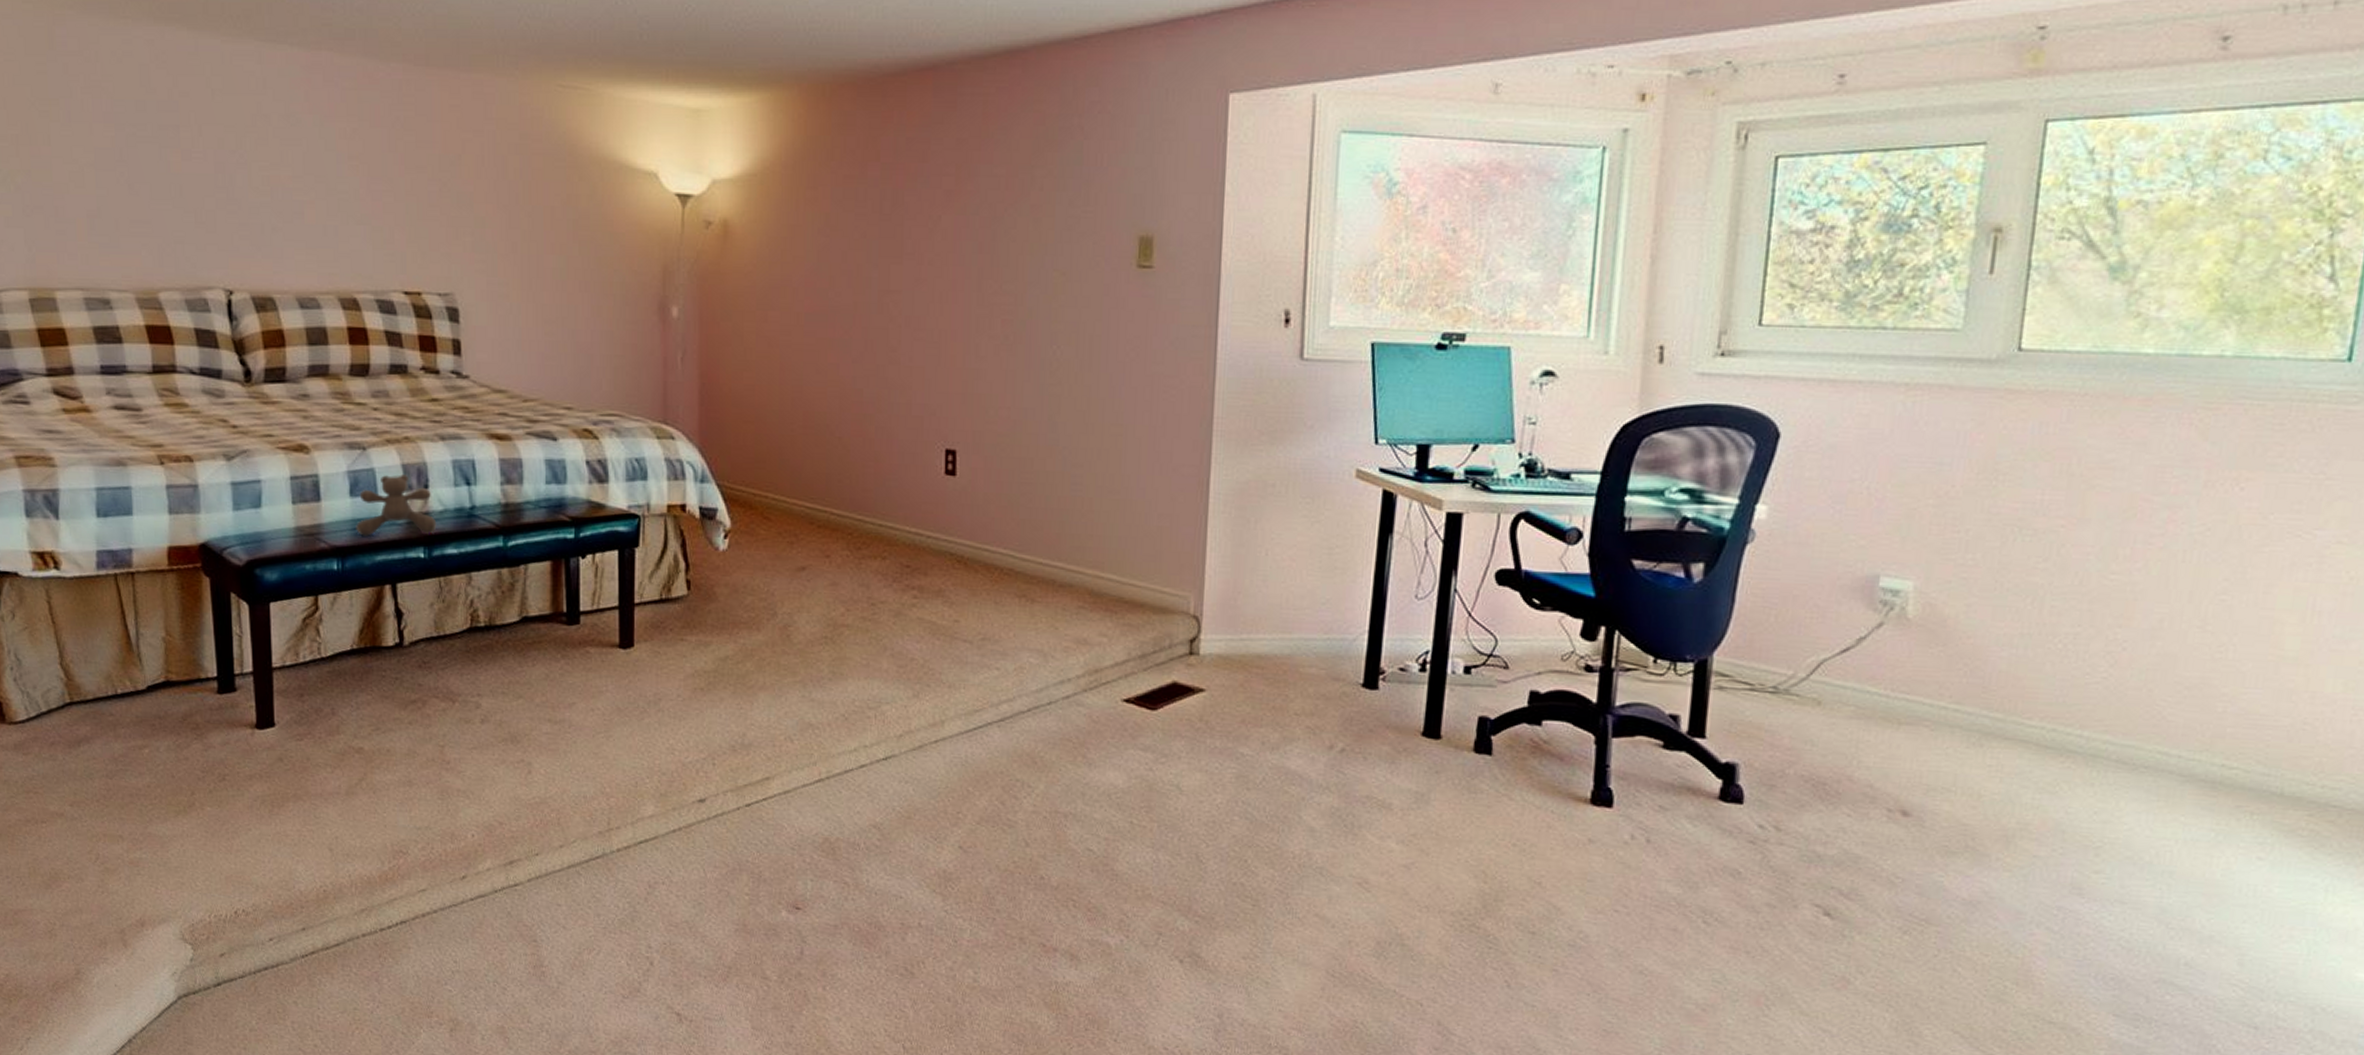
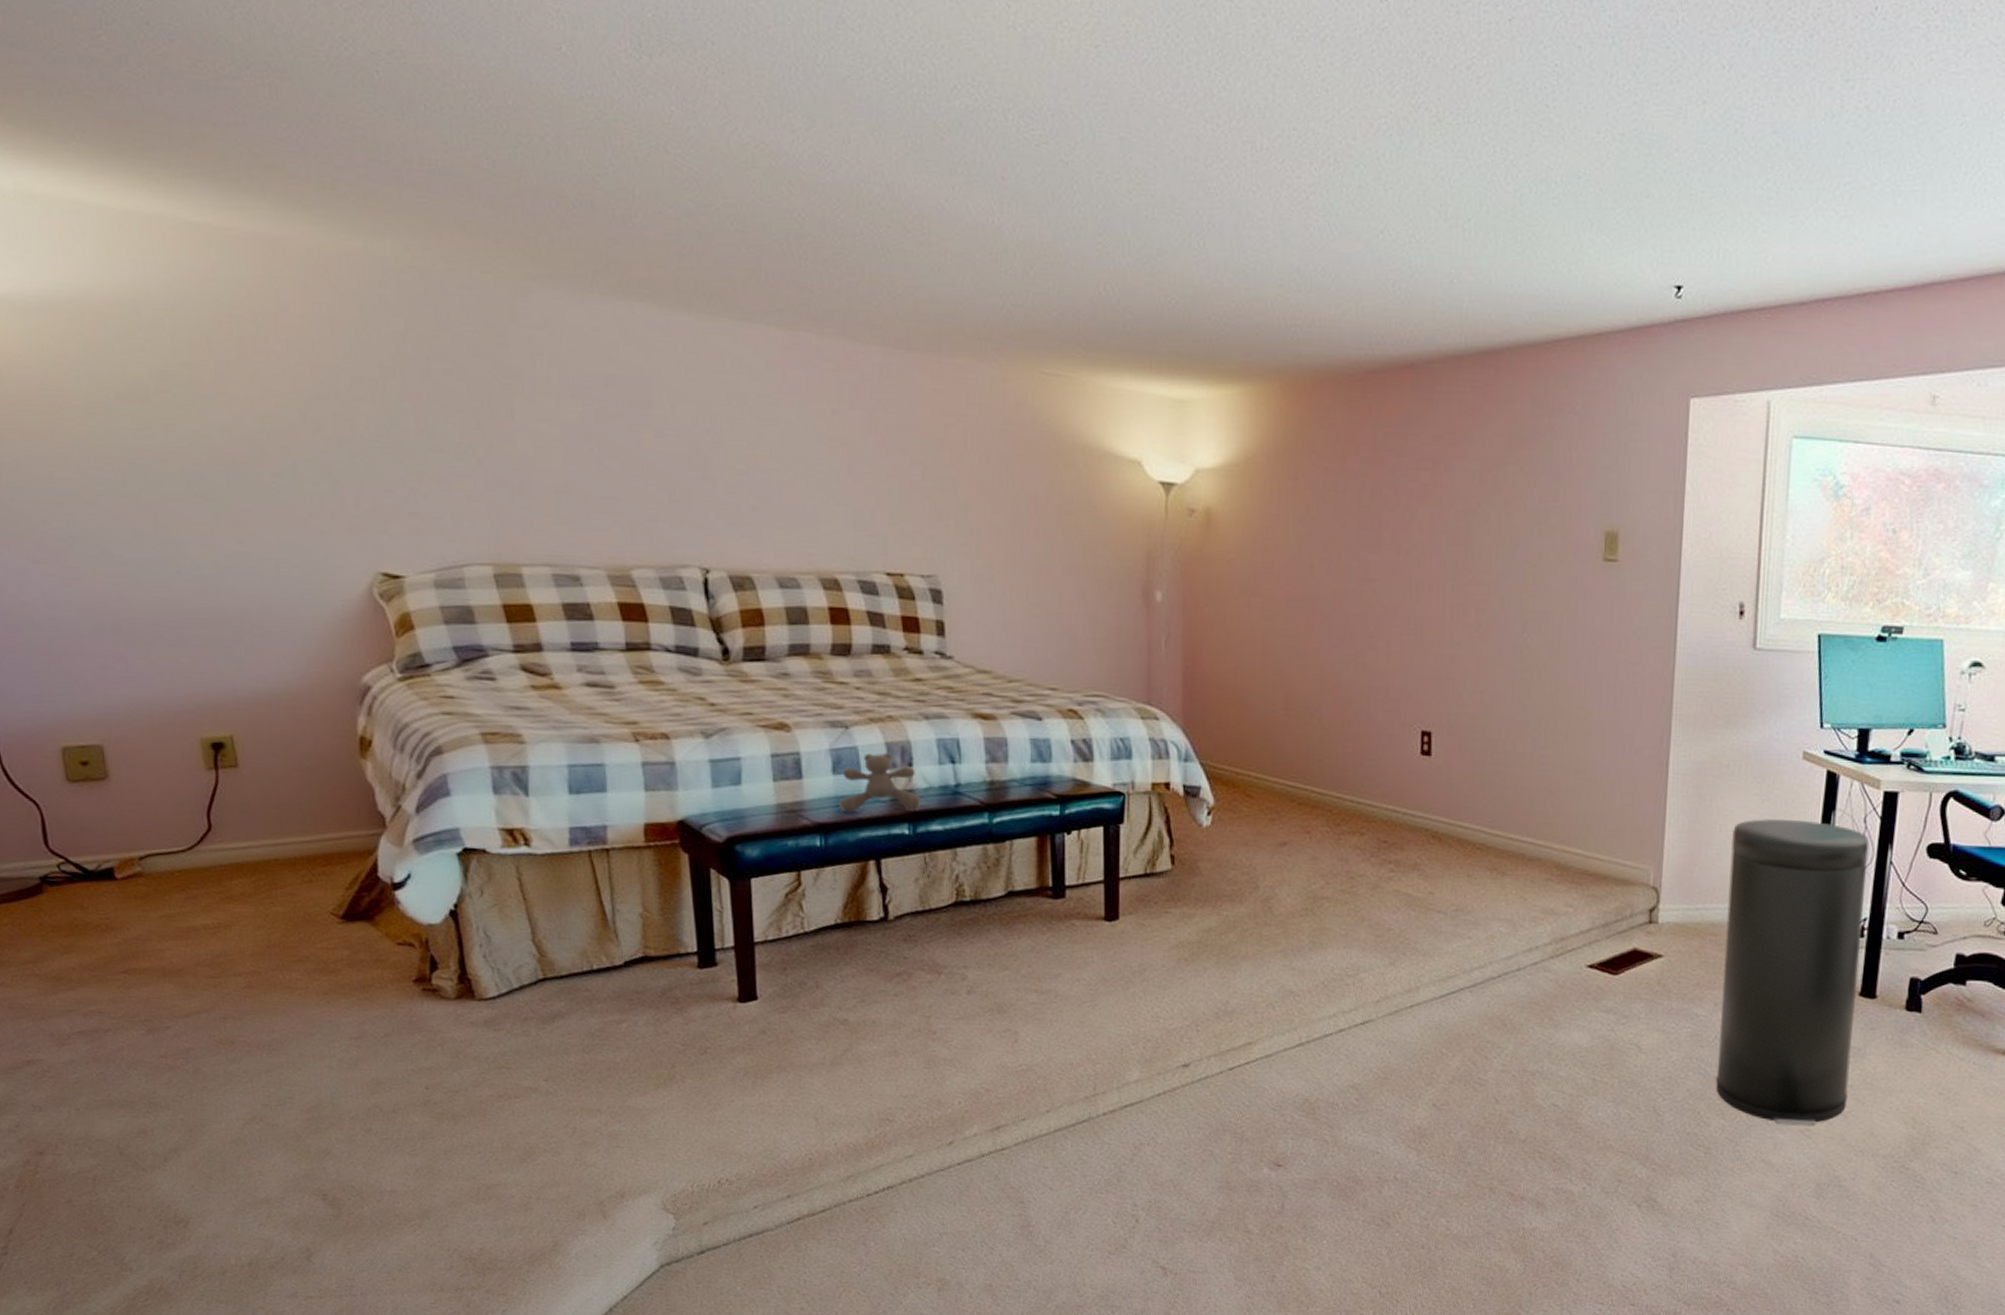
pedal bin: none [1264,542,1431,879] -> present [1716,819,1870,1127]

